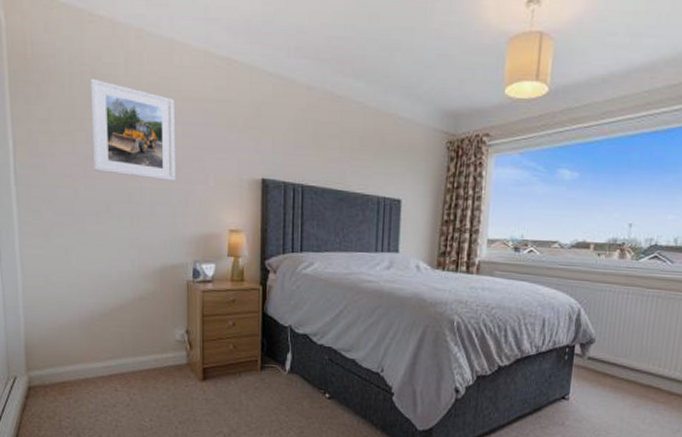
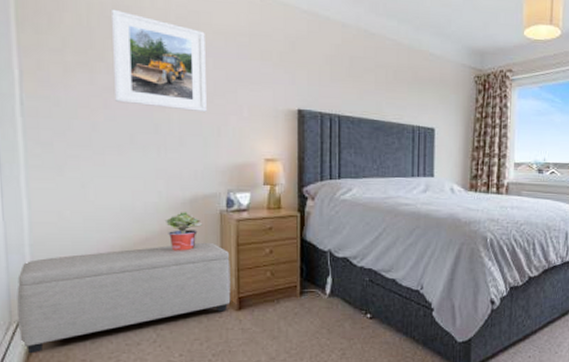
ottoman: none [13,311,196,408] -> present [16,242,231,354]
potted plant: none [137,281,170,320] -> present [164,212,202,251]

